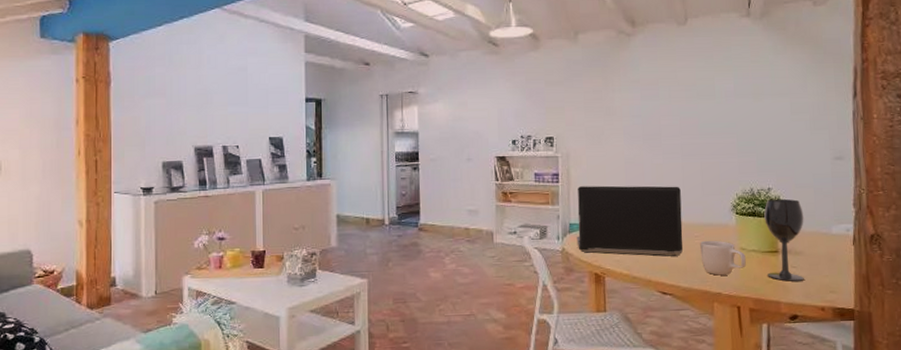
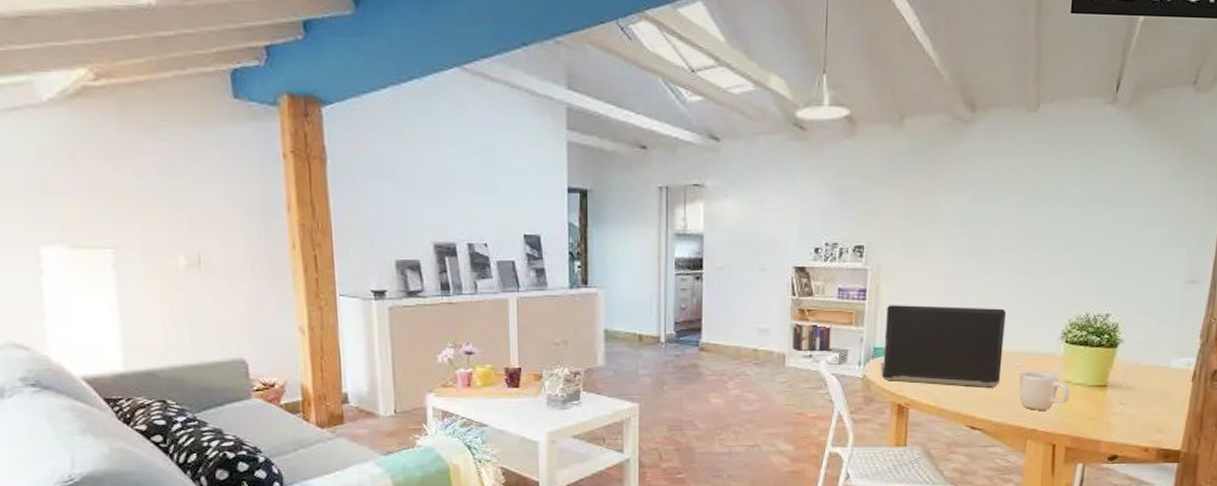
books: none [498,203,532,228] -> present [792,322,831,351]
wine glass: present [764,198,804,281] -> none [1091,326,1143,419]

